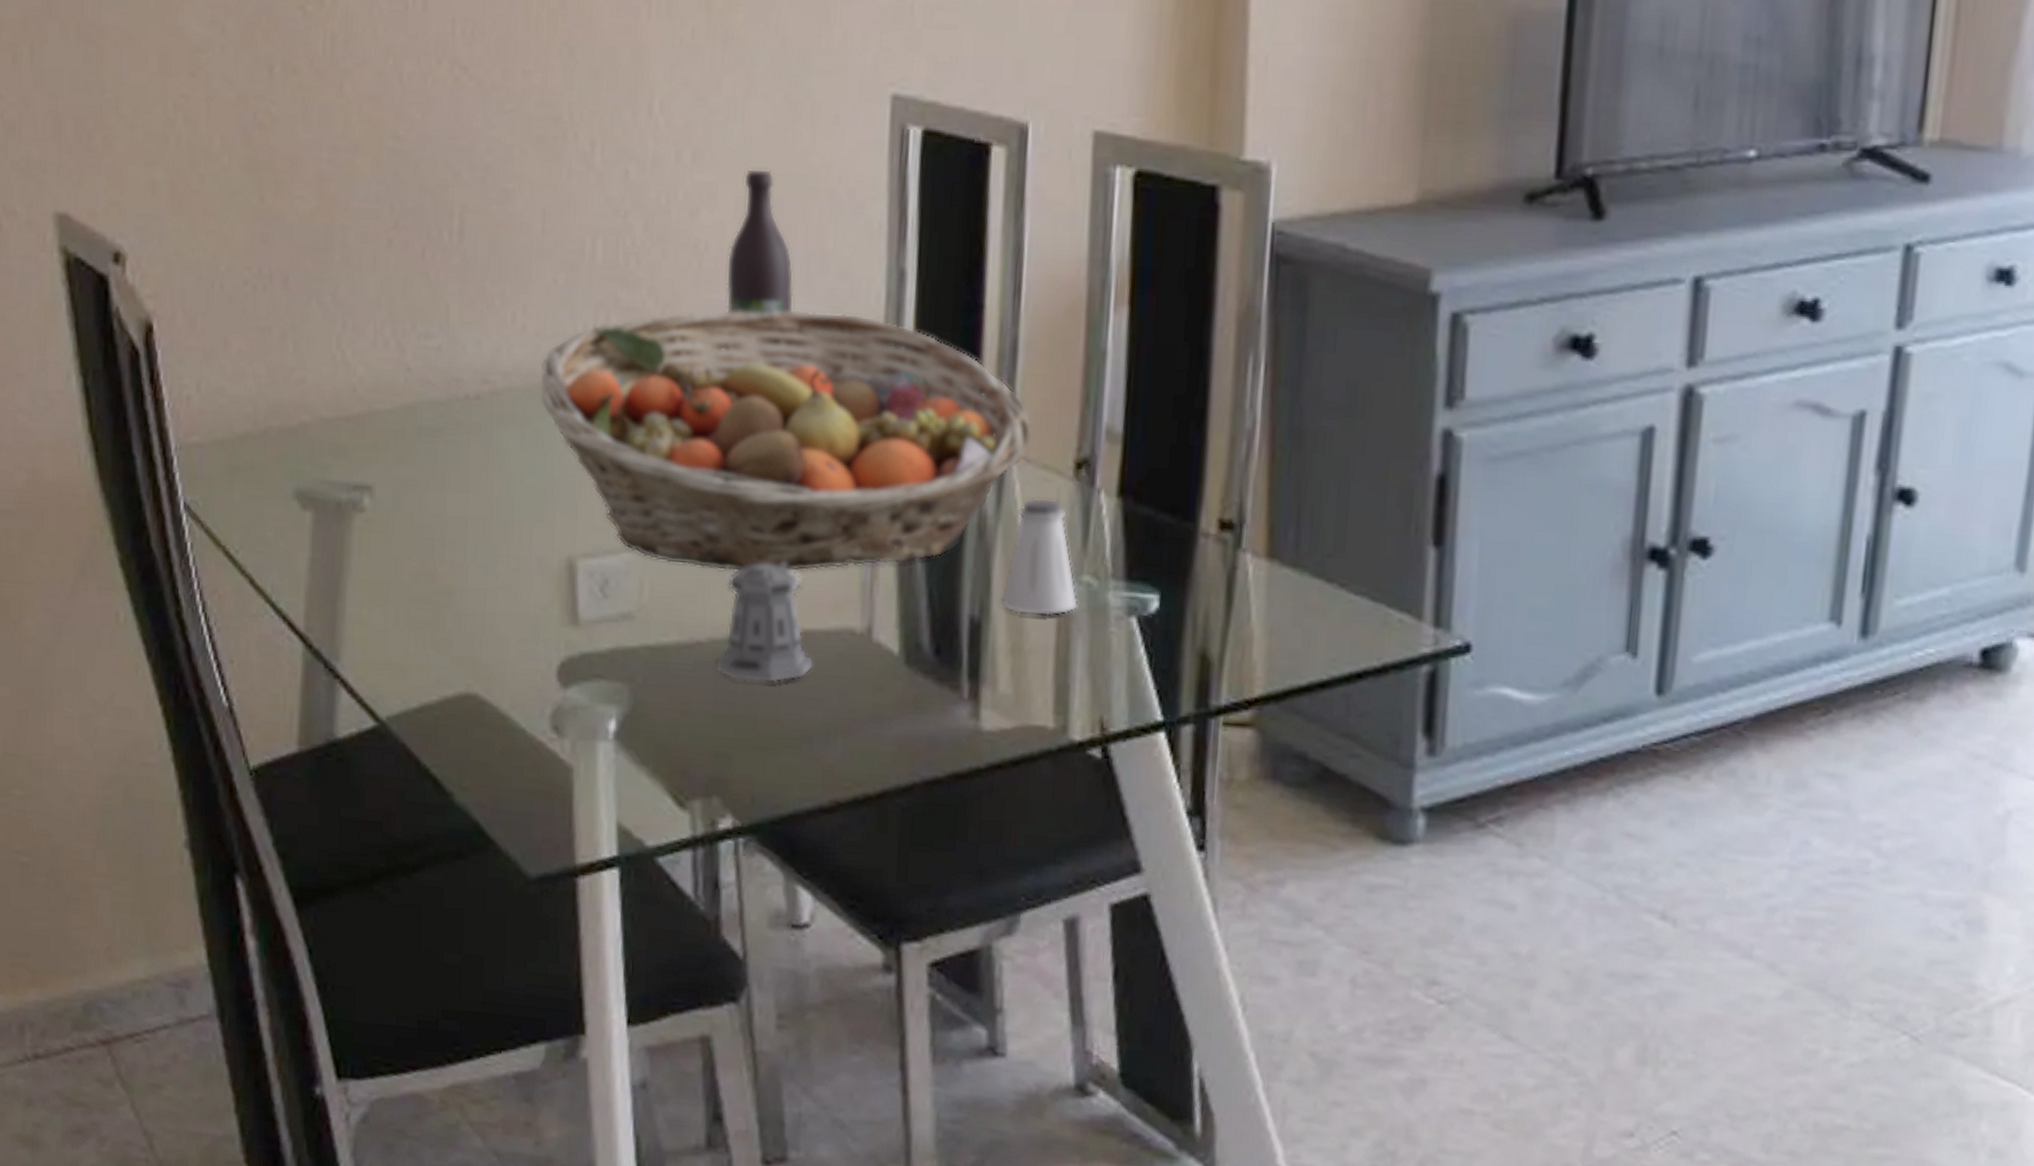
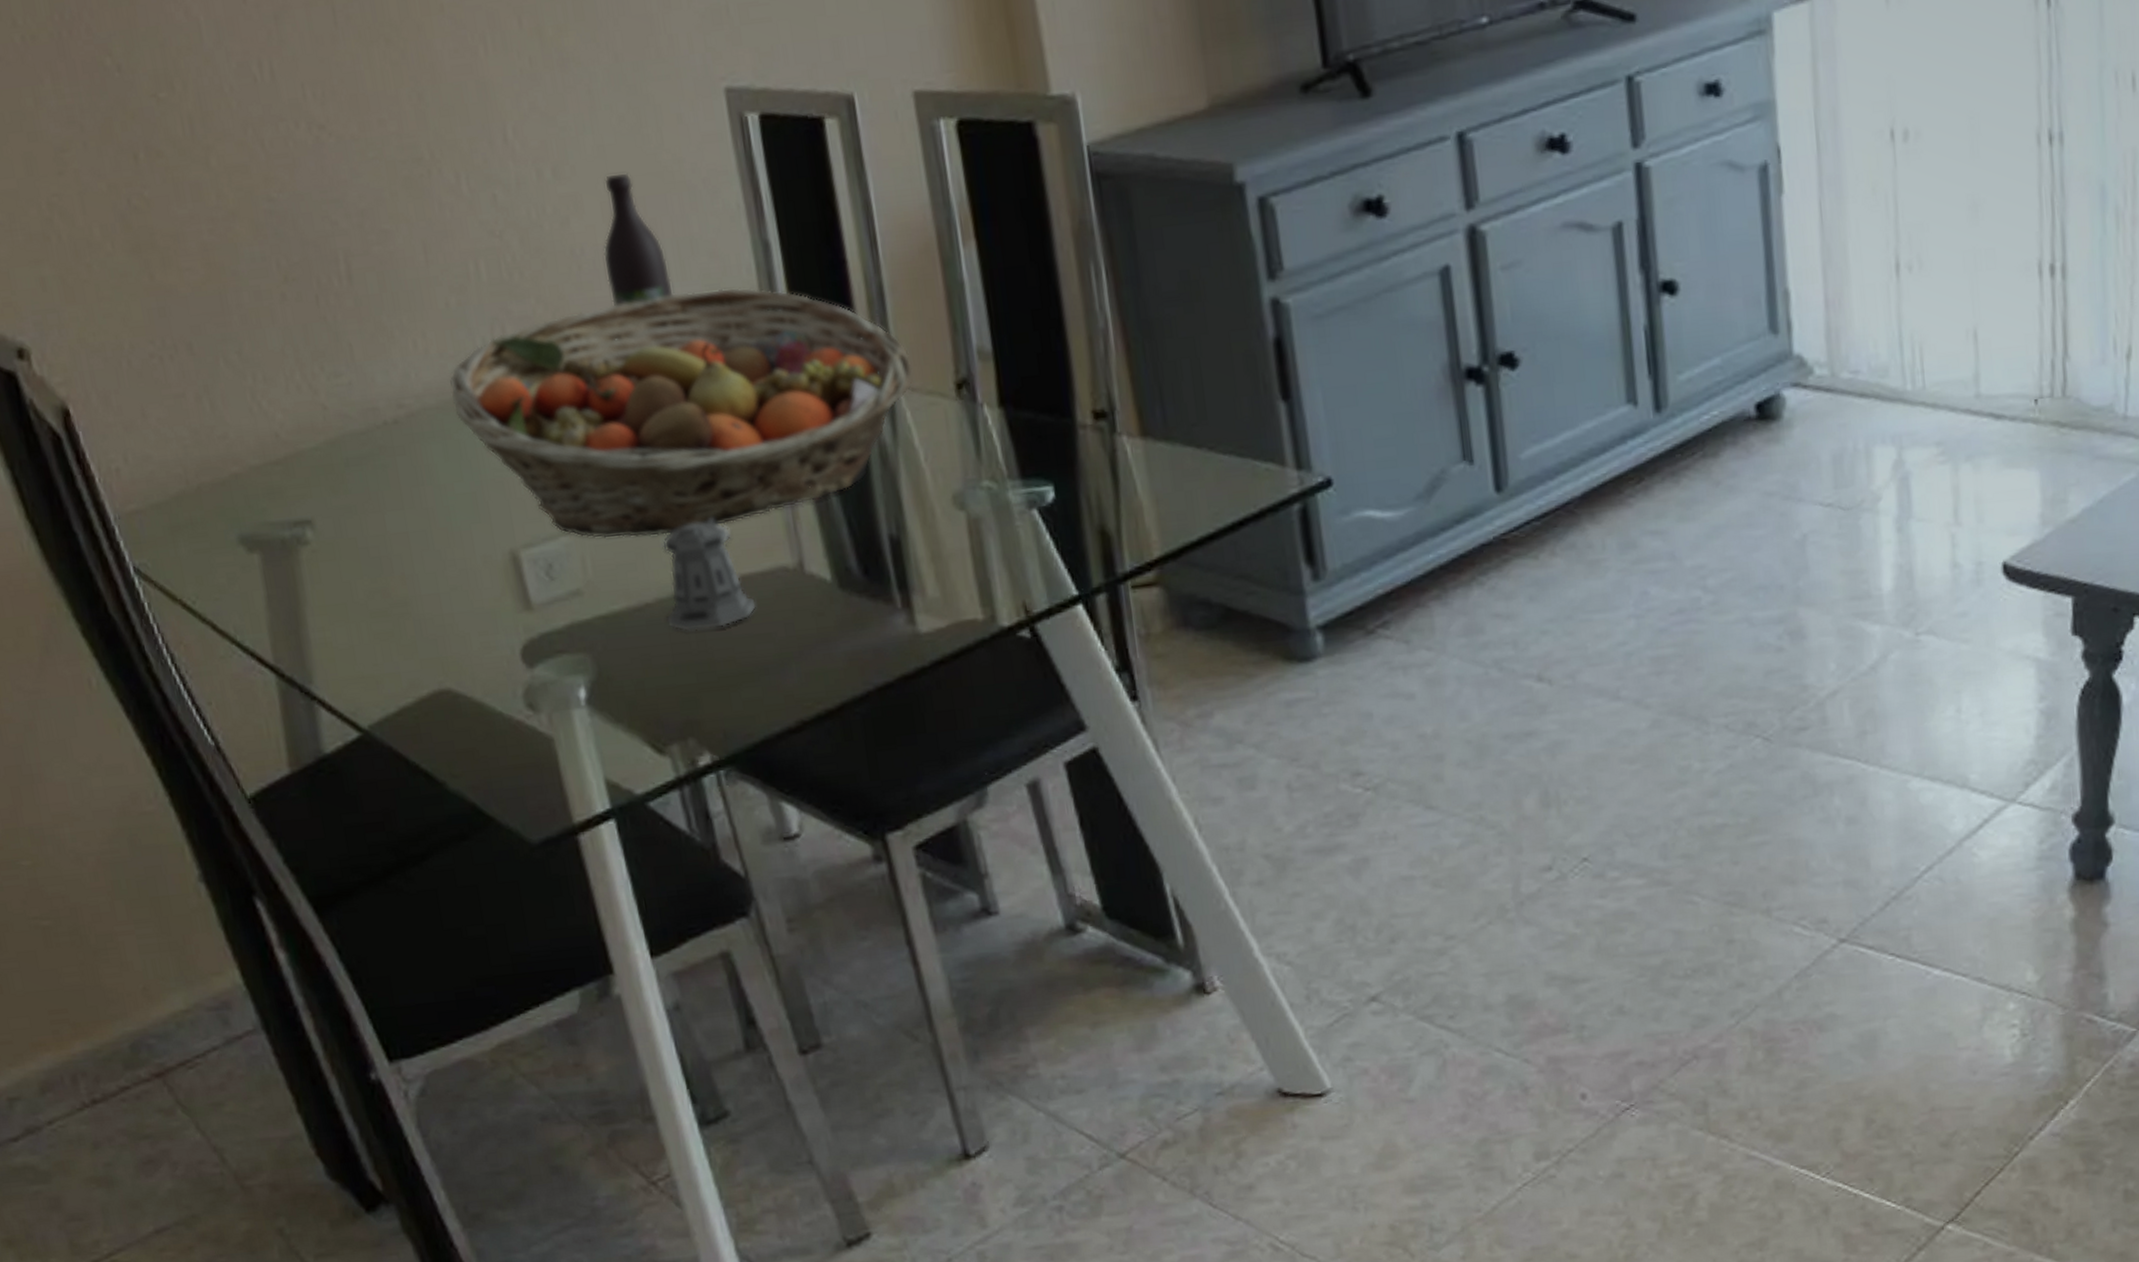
saltshaker: present [1001,497,1079,616] -> none [913,419,984,525]

